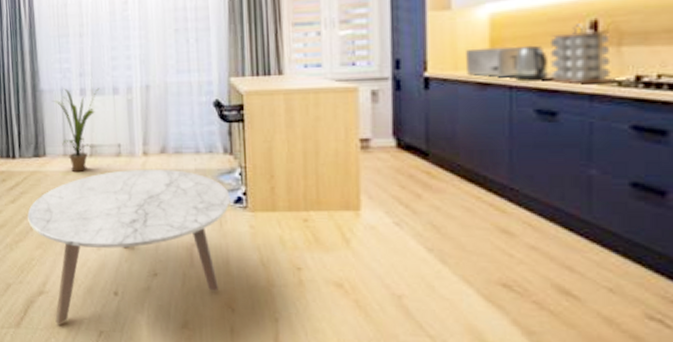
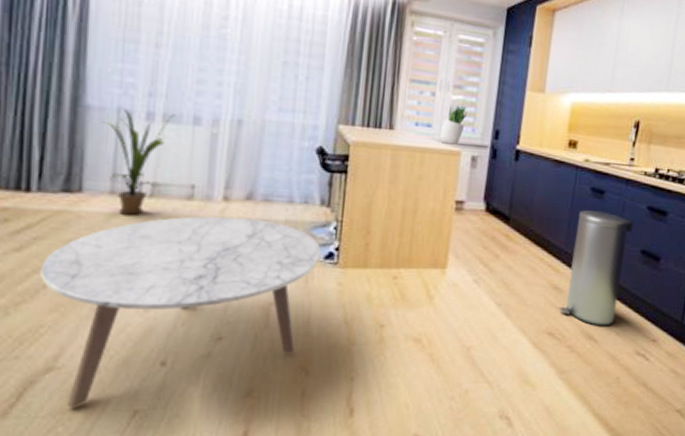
planter: none [332,38,359,81] -> present [439,104,468,145]
toaster: present [466,46,522,80] -> none [548,130,590,160]
pedal bin: none [512,137,610,280] -> present [558,210,633,326]
kettle: present [515,45,548,83] -> none [581,133,605,166]
spice rack: present [549,23,611,85] -> none [605,122,645,172]

